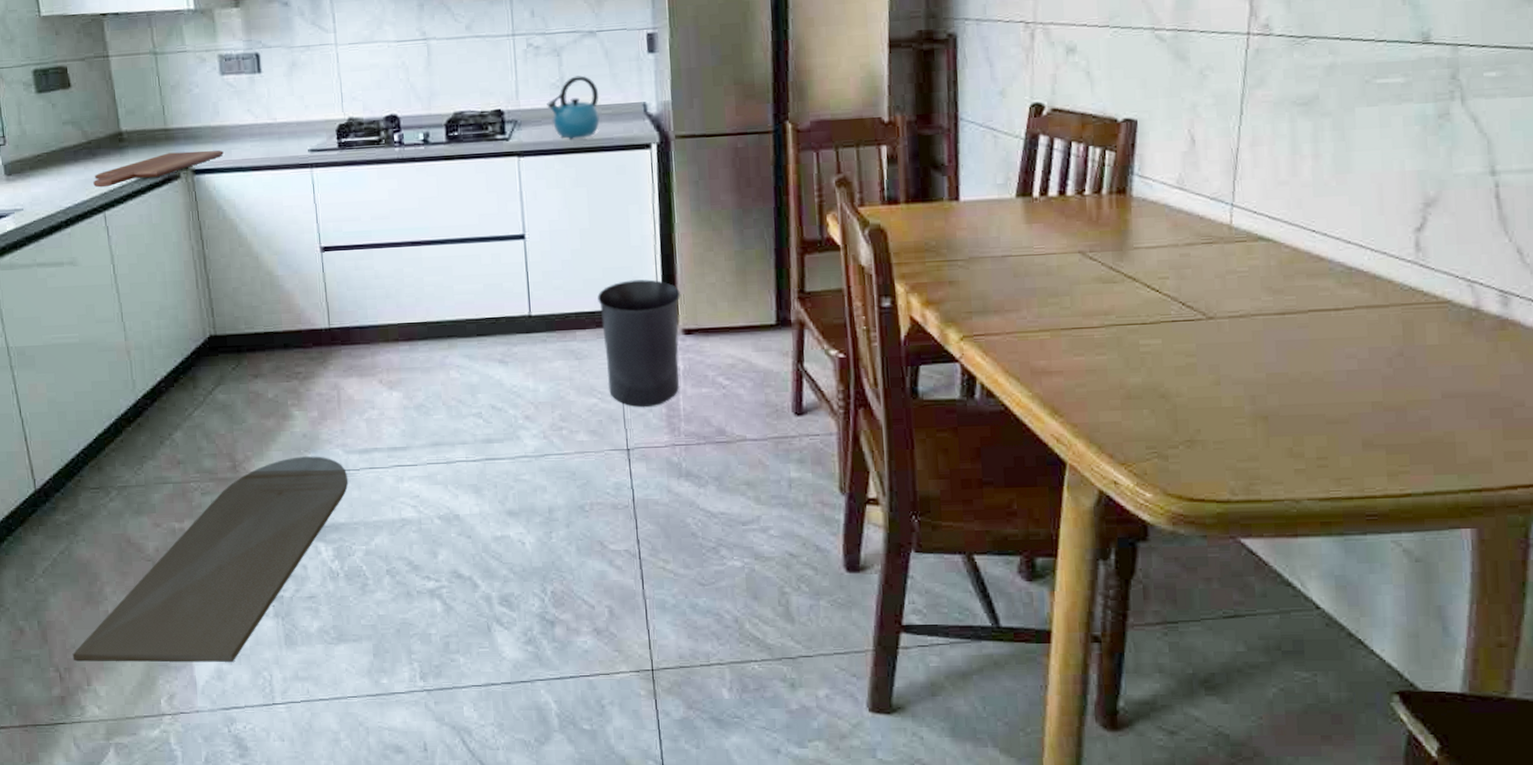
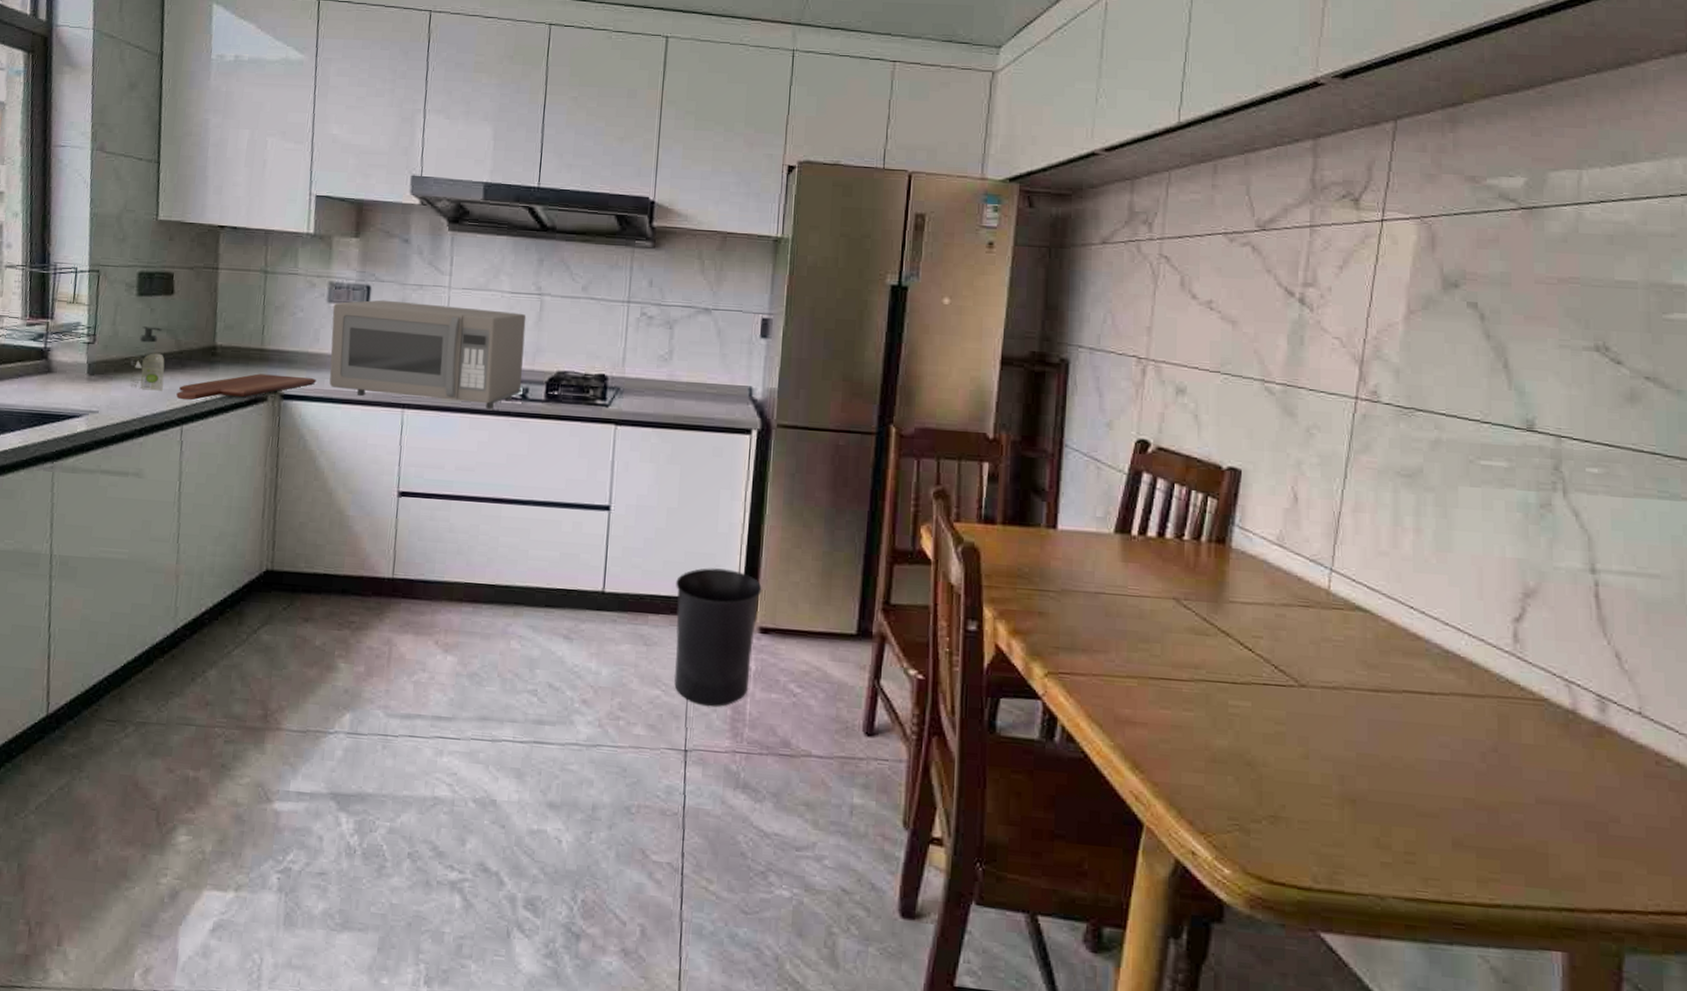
soap dispenser: none [43,121,79,183] -> present [130,326,165,392]
door mat: present [72,456,348,662] -> none [47,713,384,938]
microwave: none [226,60,422,161] -> present [329,300,526,409]
kettle: present [547,75,600,139] -> none [652,351,706,415]

